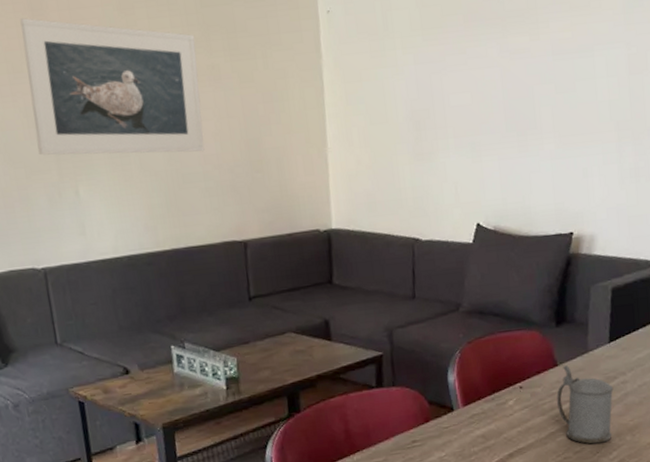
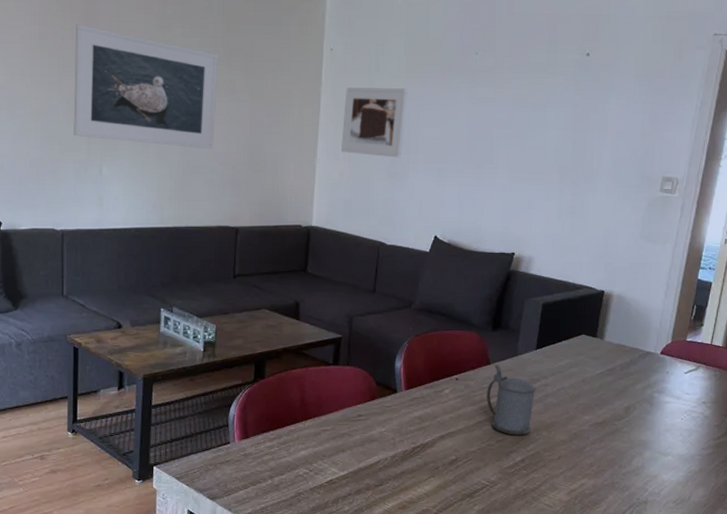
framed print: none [351,49,427,137] -> present [341,87,407,158]

